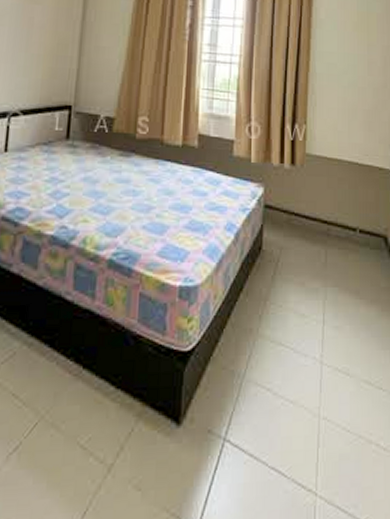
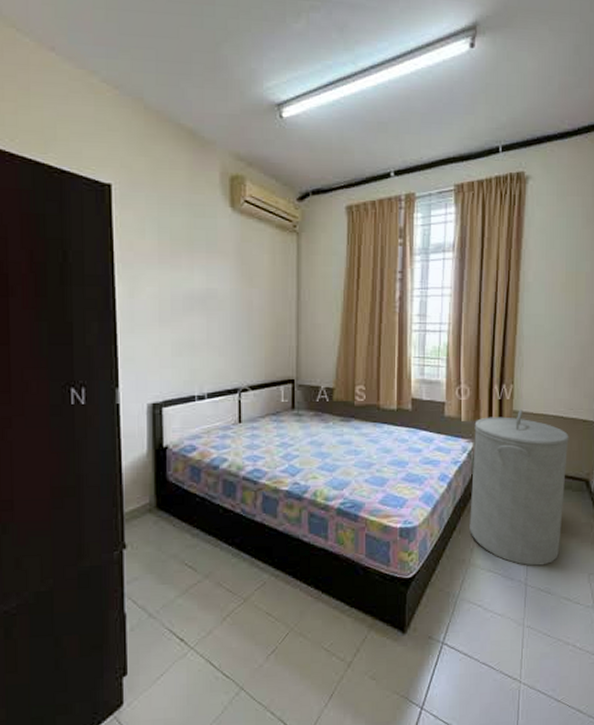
laundry hamper: none [258,153,365,339] -> present [469,410,569,566]

